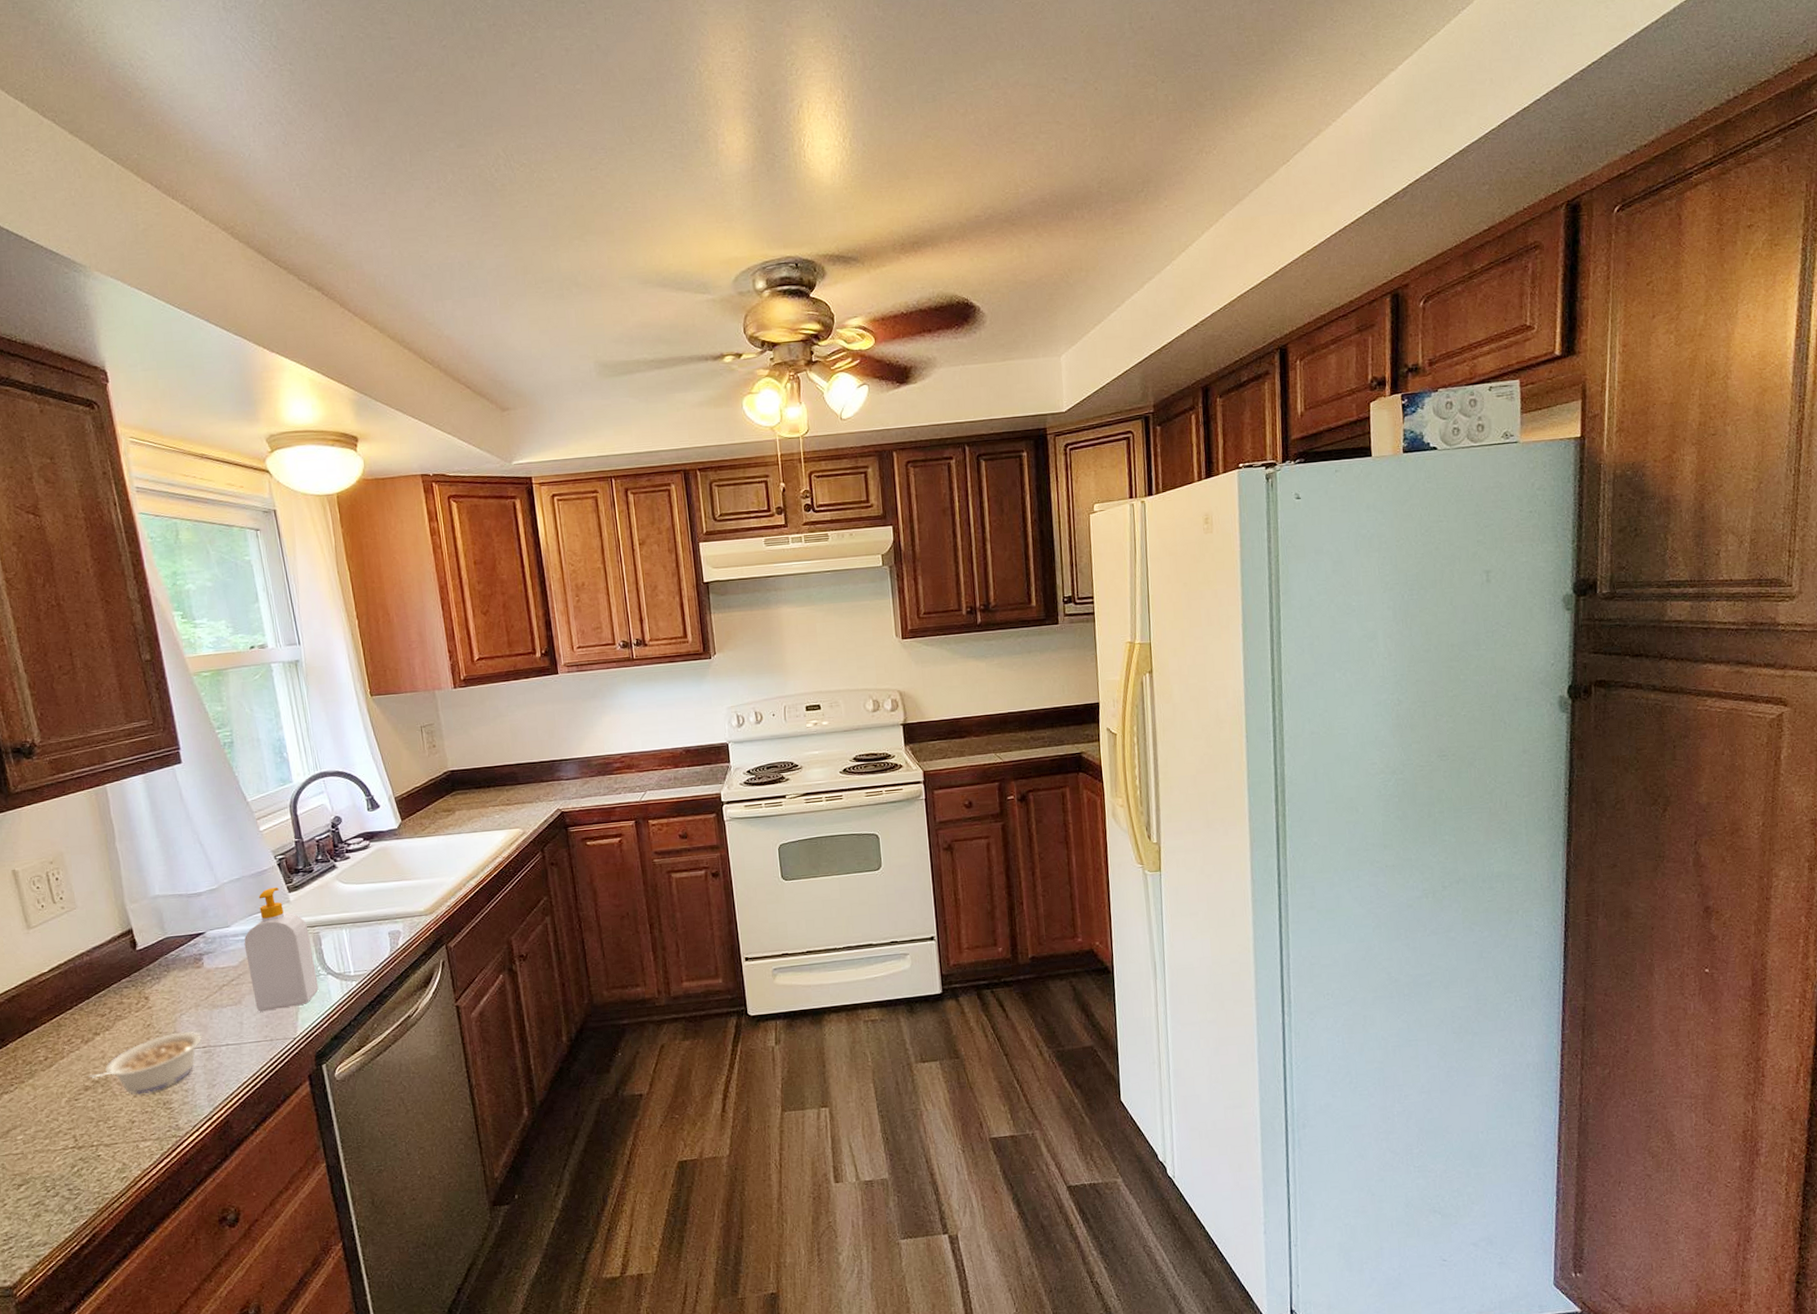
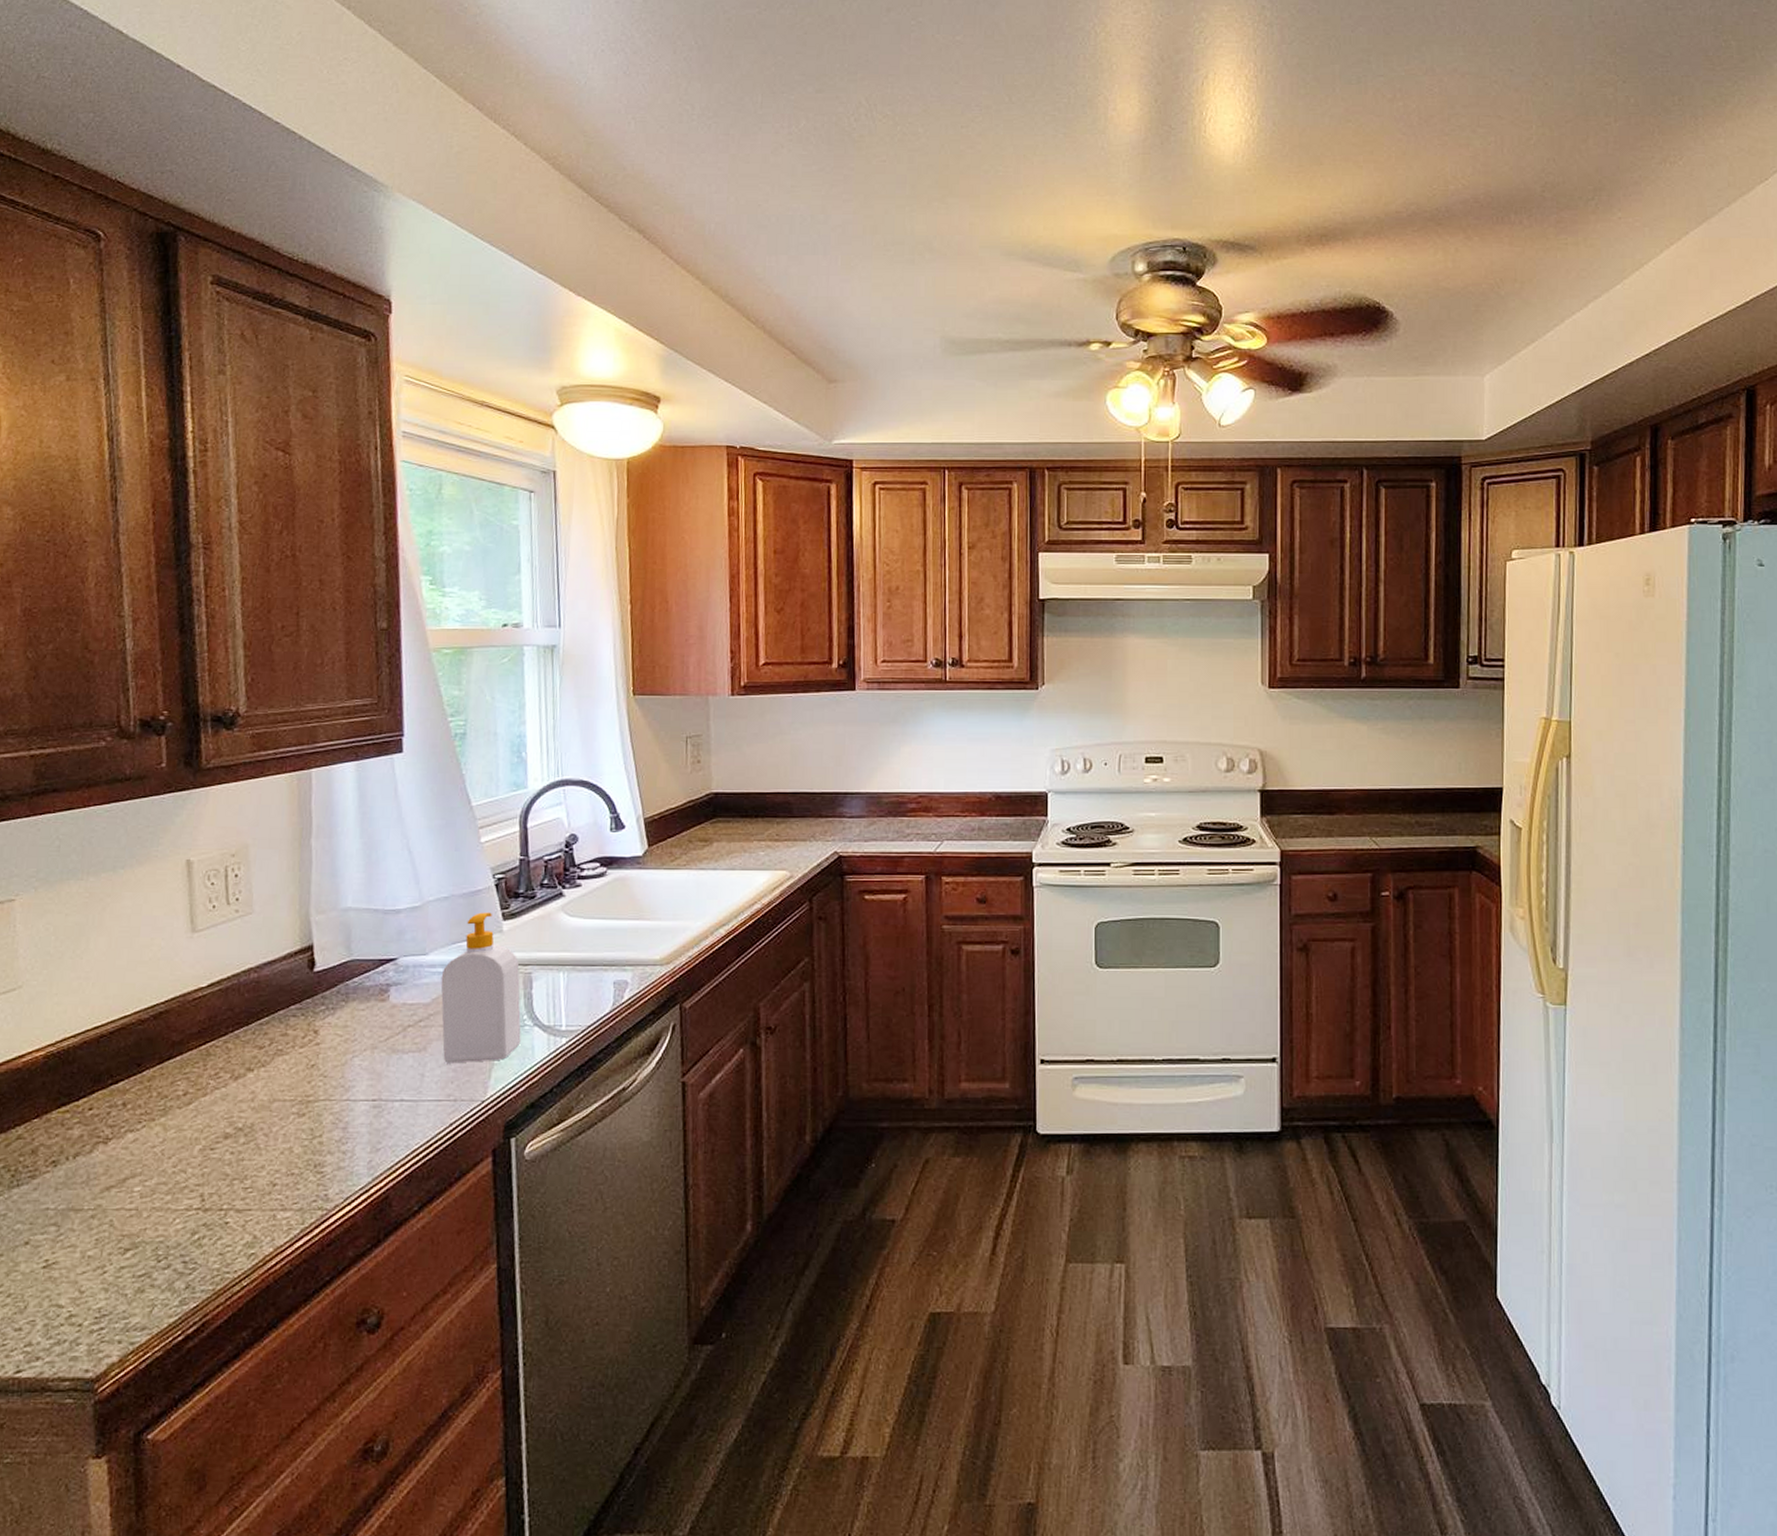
legume: present [87,1031,203,1095] -> none [230,1078,374,1151]

